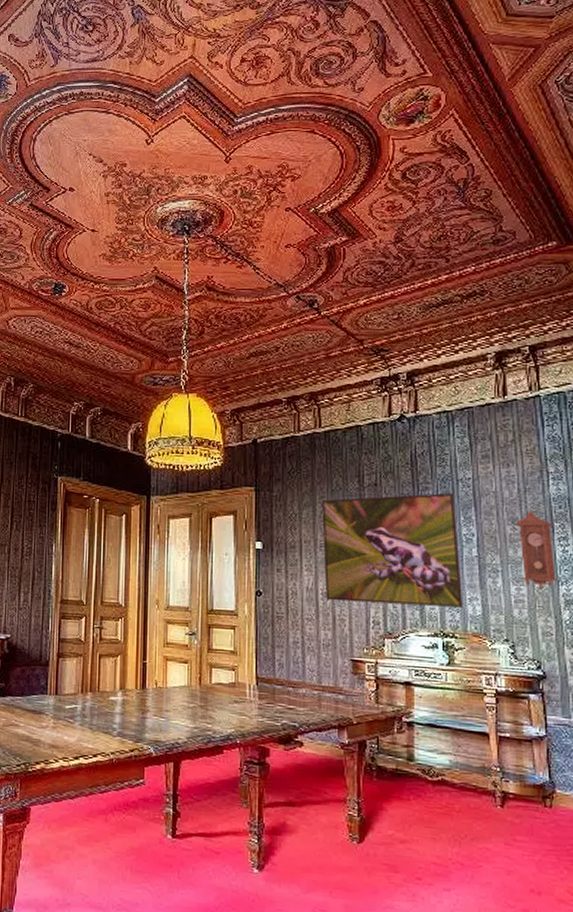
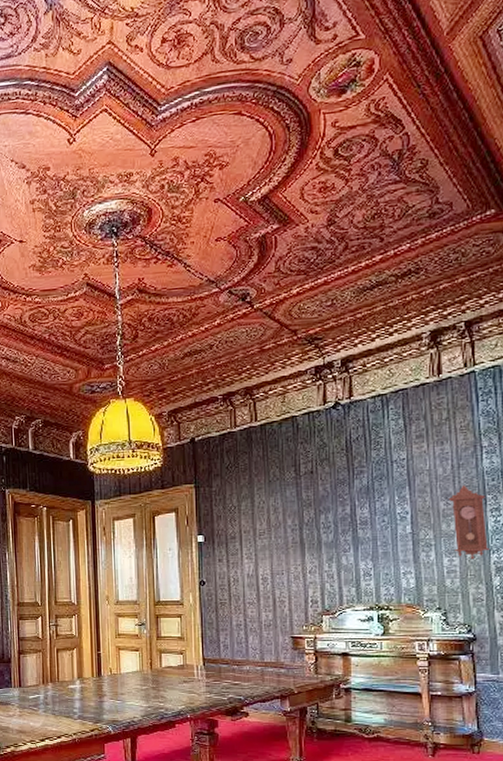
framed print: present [322,493,464,608] -> none [260,474,398,585]

